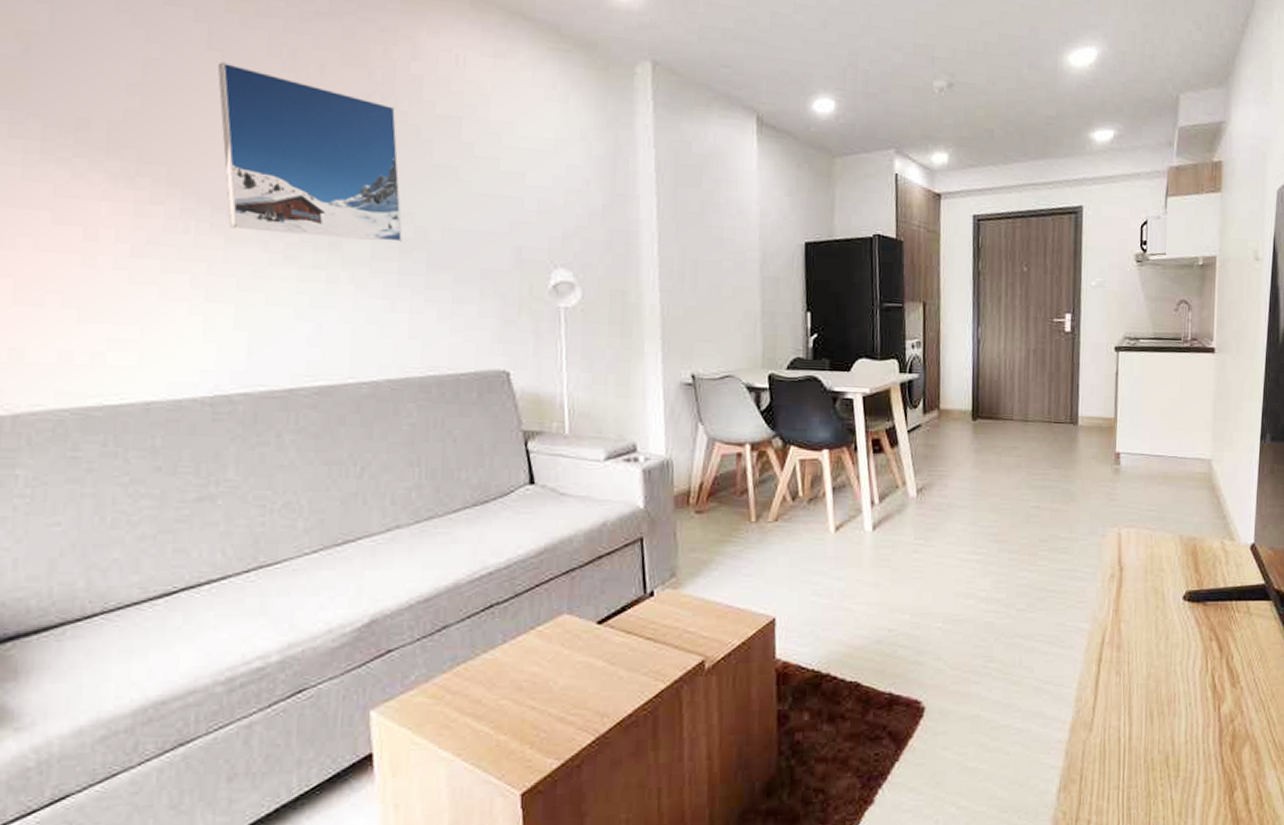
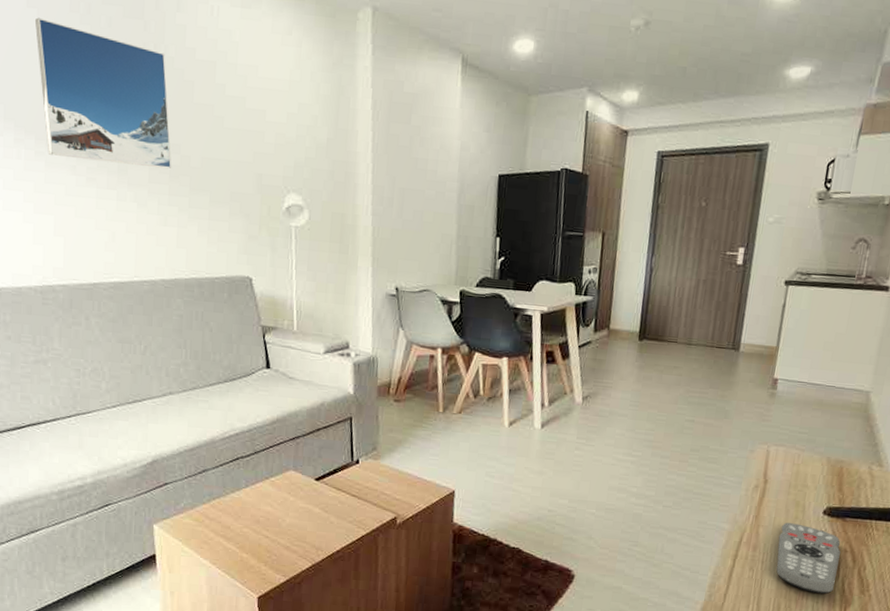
remote control: none [1142,614,1206,694] -> present [776,522,841,594]

